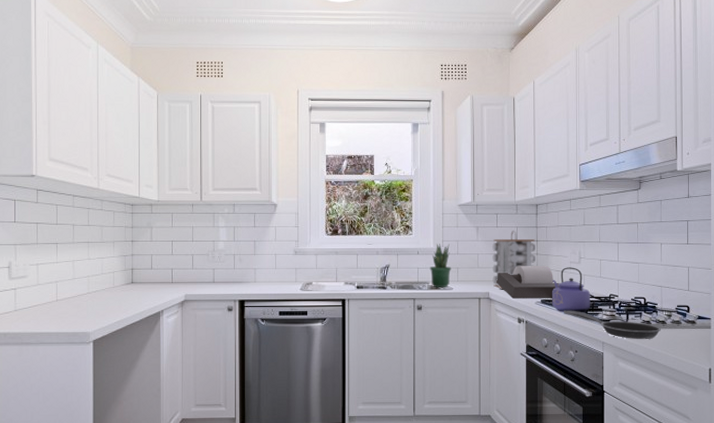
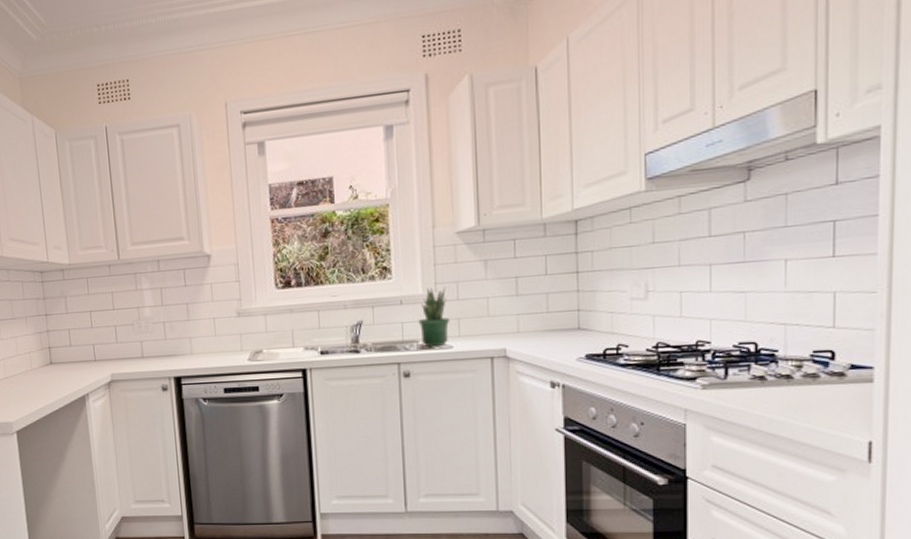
spice rack: present [492,230,537,290] -> none [509,259,577,345]
paper towel holder: present [497,265,560,299] -> none [516,305,614,355]
kettle: present [552,267,591,313] -> none [603,305,665,370]
frying pan: present [564,310,662,340] -> none [622,366,785,404]

